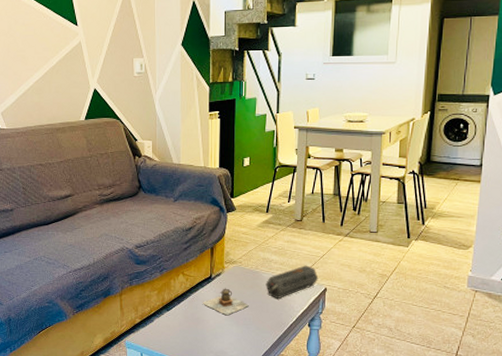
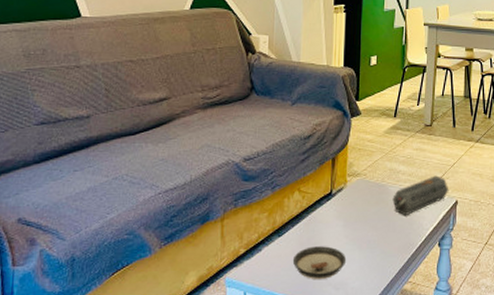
saucer: none [179,320,226,347] -> present [292,246,347,279]
teapot: present [202,288,249,316] -> none [320,205,374,239]

